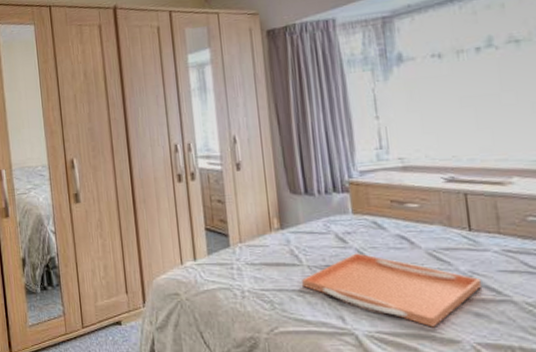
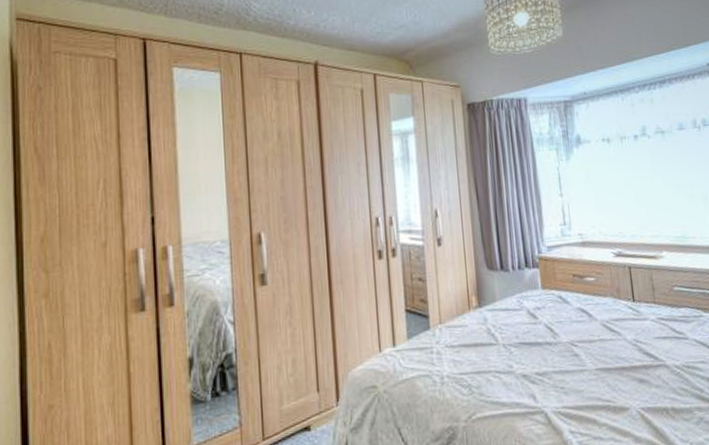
serving tray: present [302,253,482,328] -> none [498,328,644,397]

